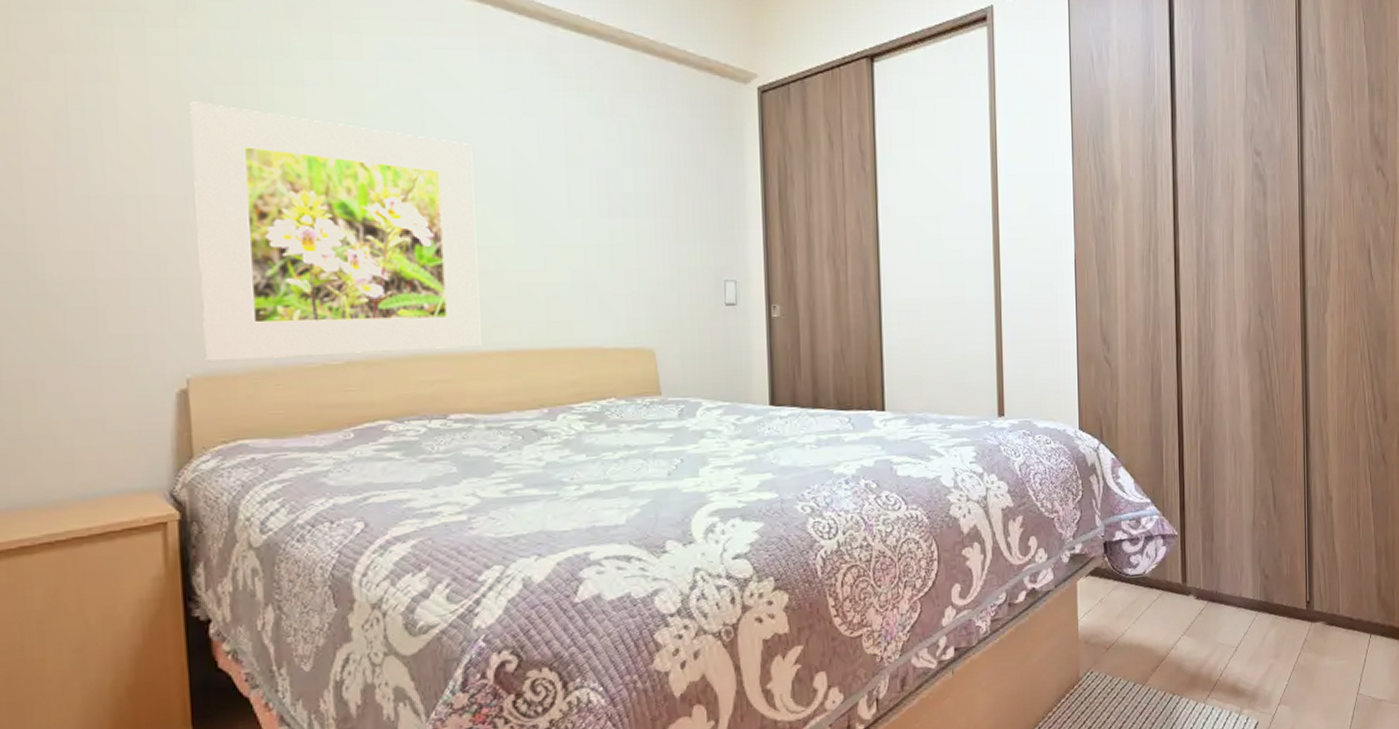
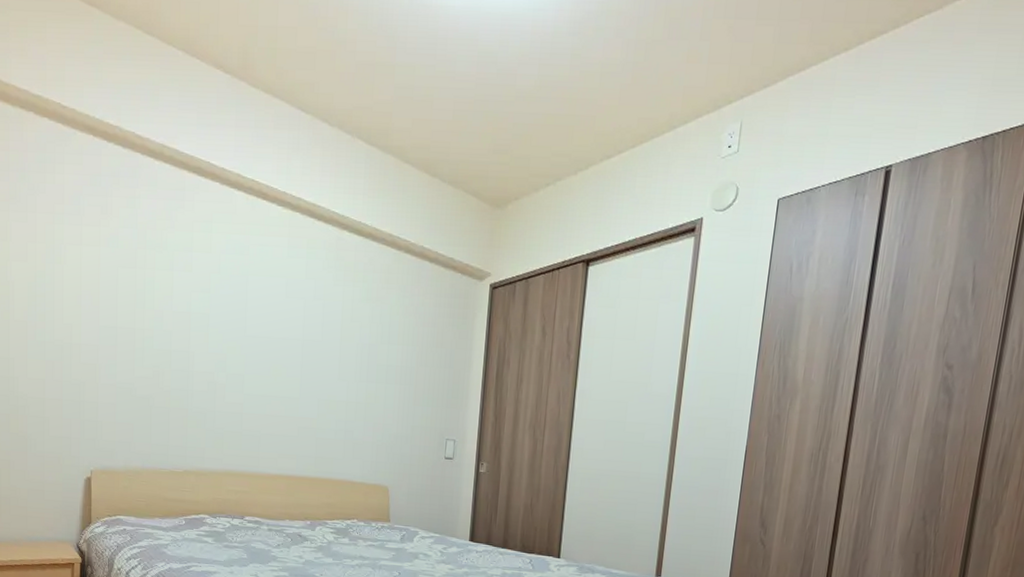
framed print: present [190,102,482,362] -> none [102,279,277,470]

